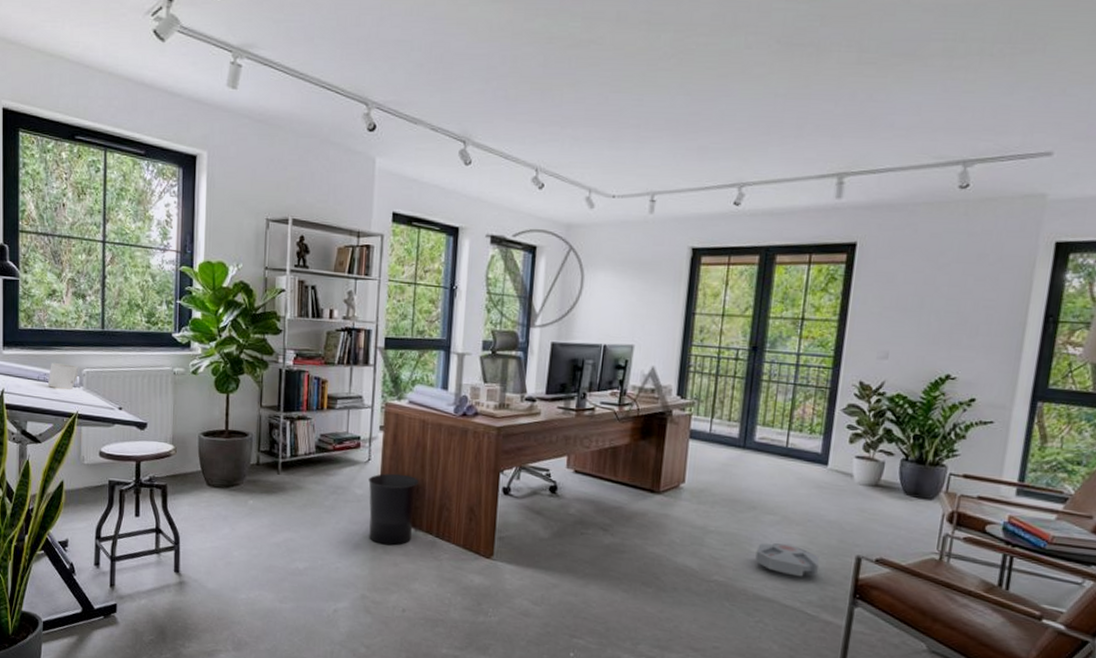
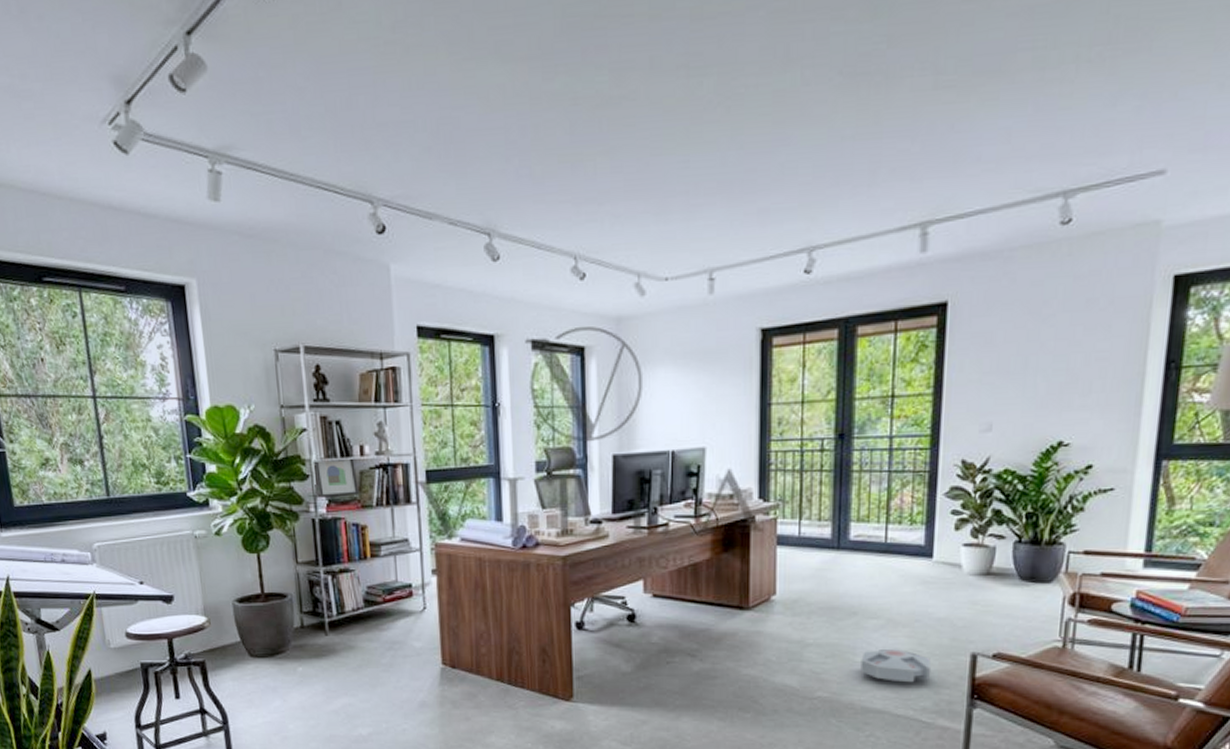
mug: present [48,362,79,391] -> none [56,539,89,569]
picture frame: none [288,300,324,353] -> present [314,437,359,498]
waste bin: present [368,473,419,546] -> none [426,620,482,699]

